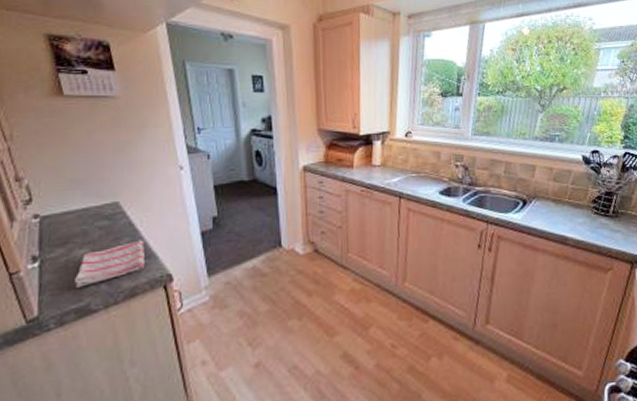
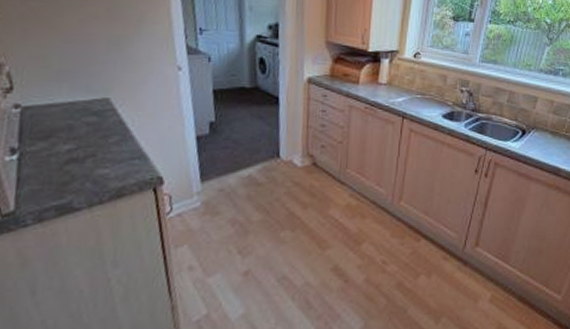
dish towel: present [74,240,146,288] -> none [56,139,136,184]

